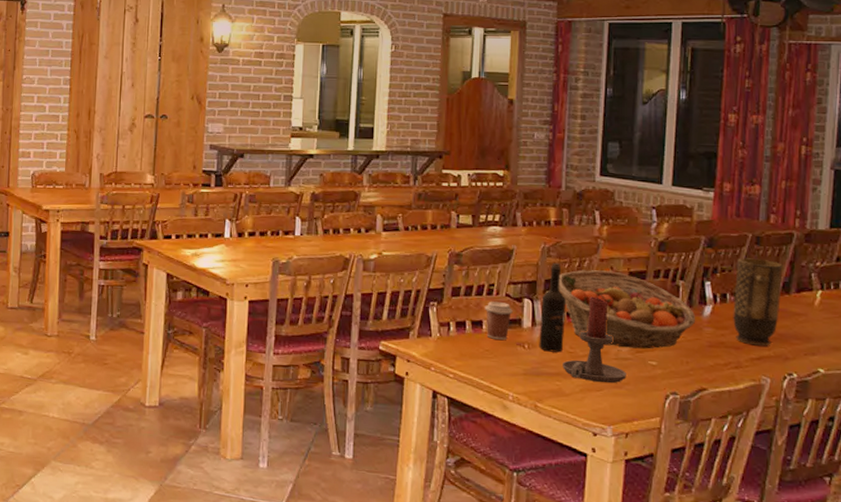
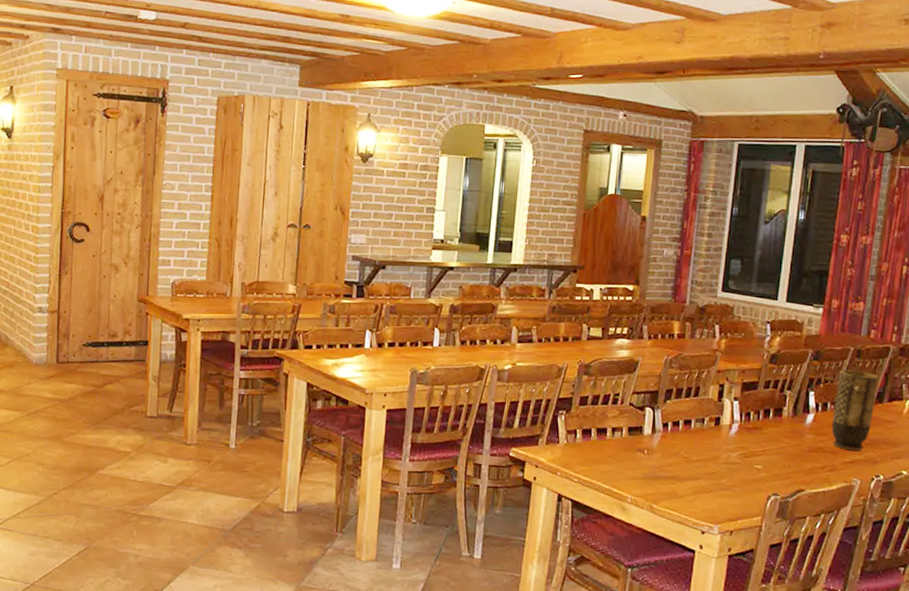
coffee cup: present [484,301,513,340] -> none [609,410,635,446]
wine bottle: present [539,262,567,353] -> none [657,373,685,458]
fruit basket: present [558,270,696,349] -> none [677,380,799,454]
candle holder: present [563,296,626,384] -> none [678,405,734,486]

